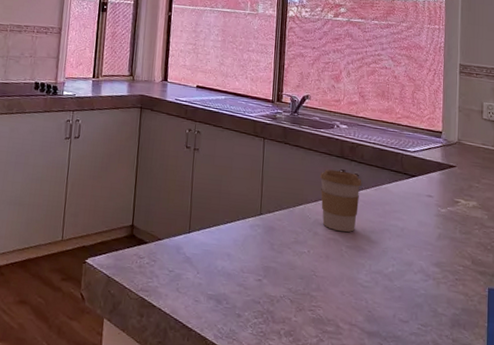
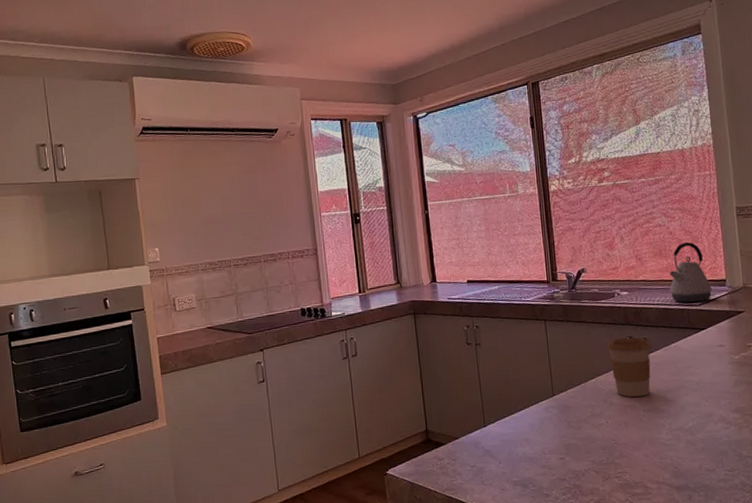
kettle: none [387,88,428,150] -> present [669,241,712,303]

